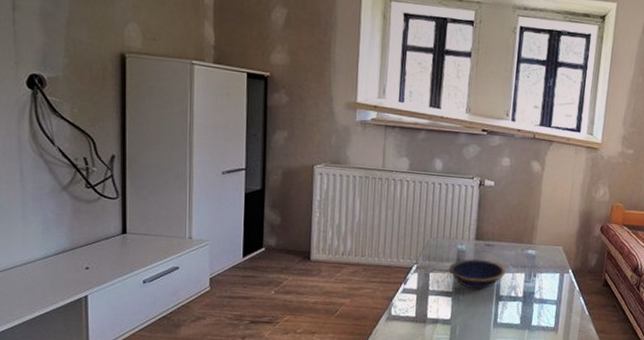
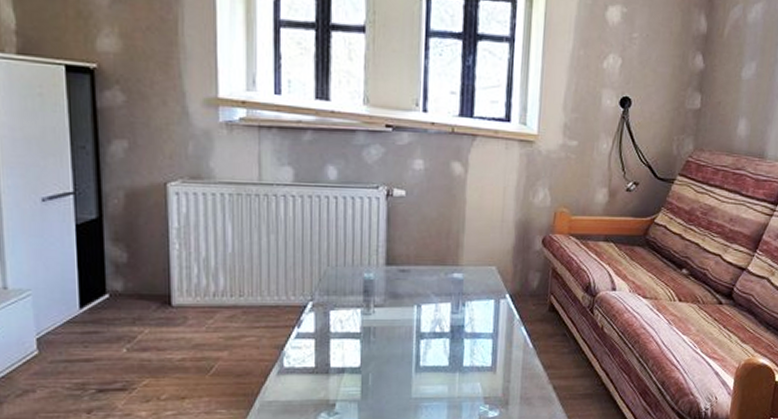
bowl: present [449,258,506,289] -> none [354,289,426,327]

